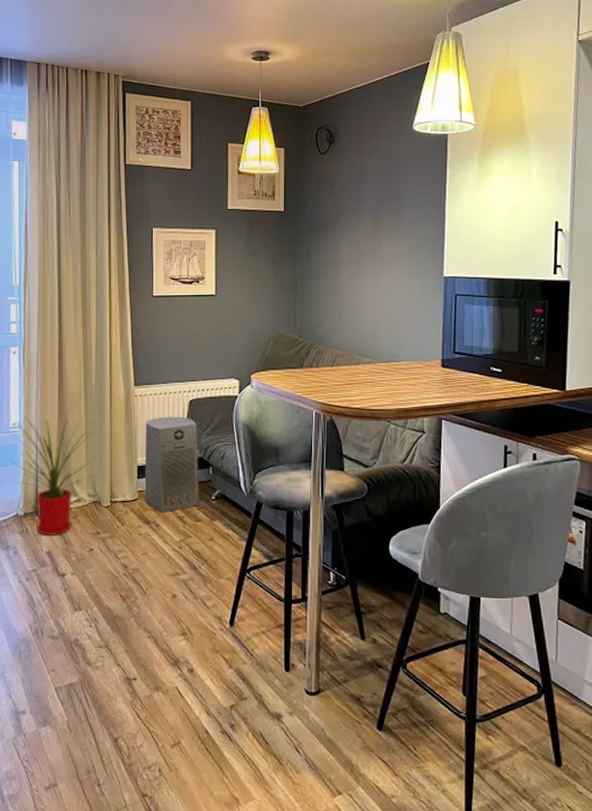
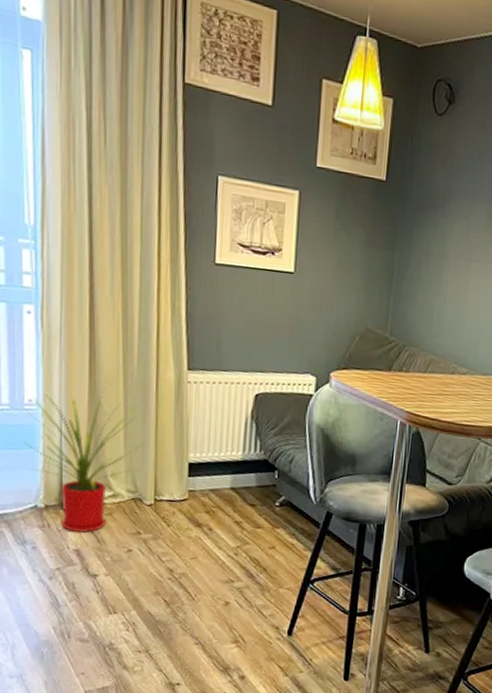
air purifier: present [144,416,200,513] -> none [195,409,263,516]

